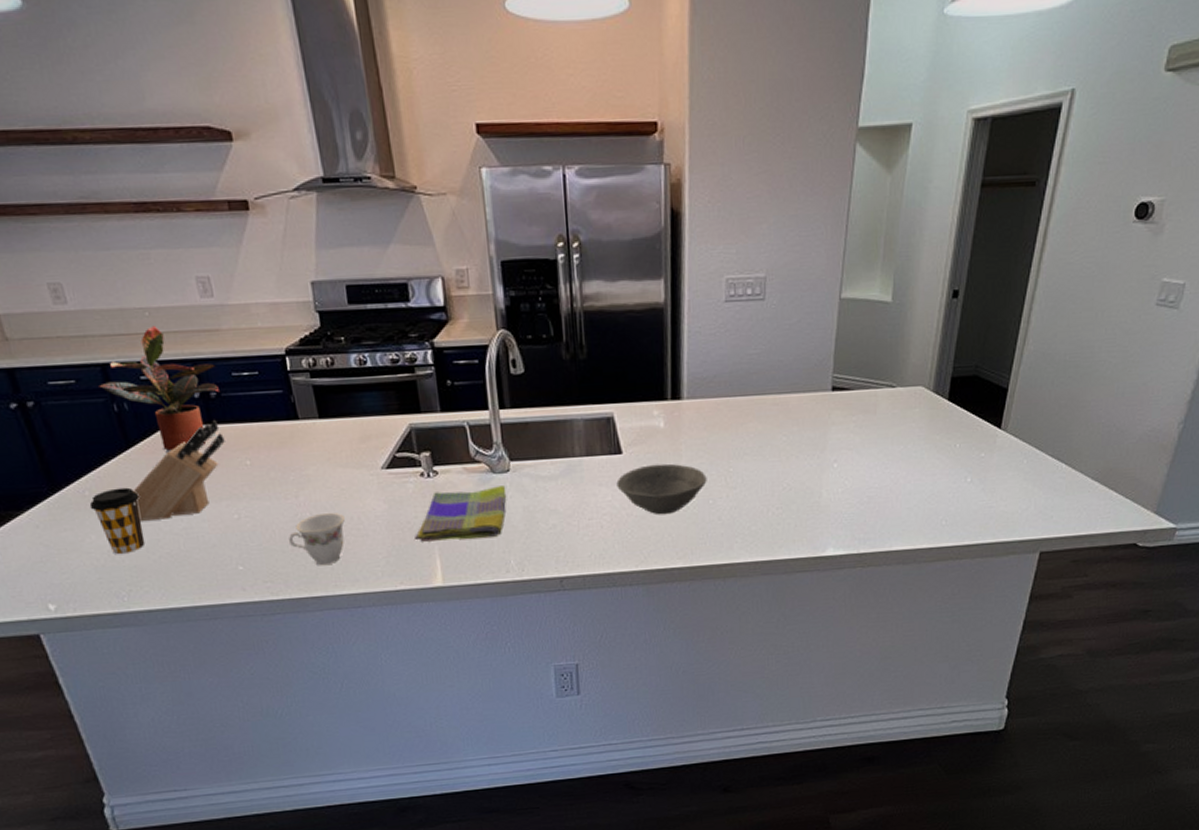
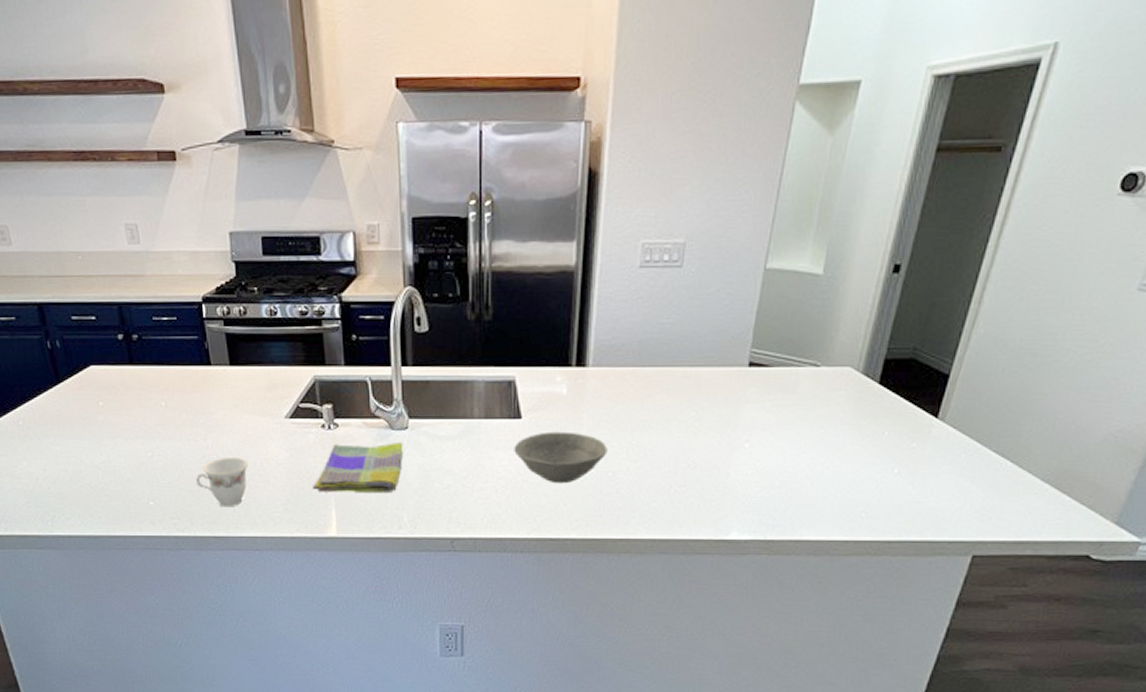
coffee cup: present [89,487,145,555] -> none [22,420,69,482]
potted plant: present [99,325,219,451] -> none [35,269,141,388]
knife block: present [133,420,225,521] -> none [61,362,143,452]

